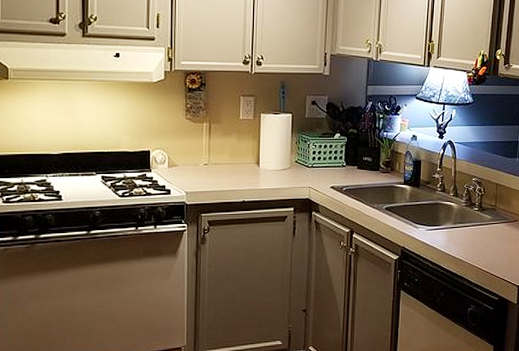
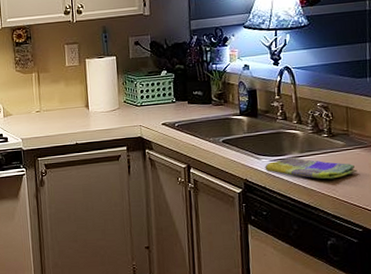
dish towel: none [421,227,500,251] -> present [265,156,357,179]

